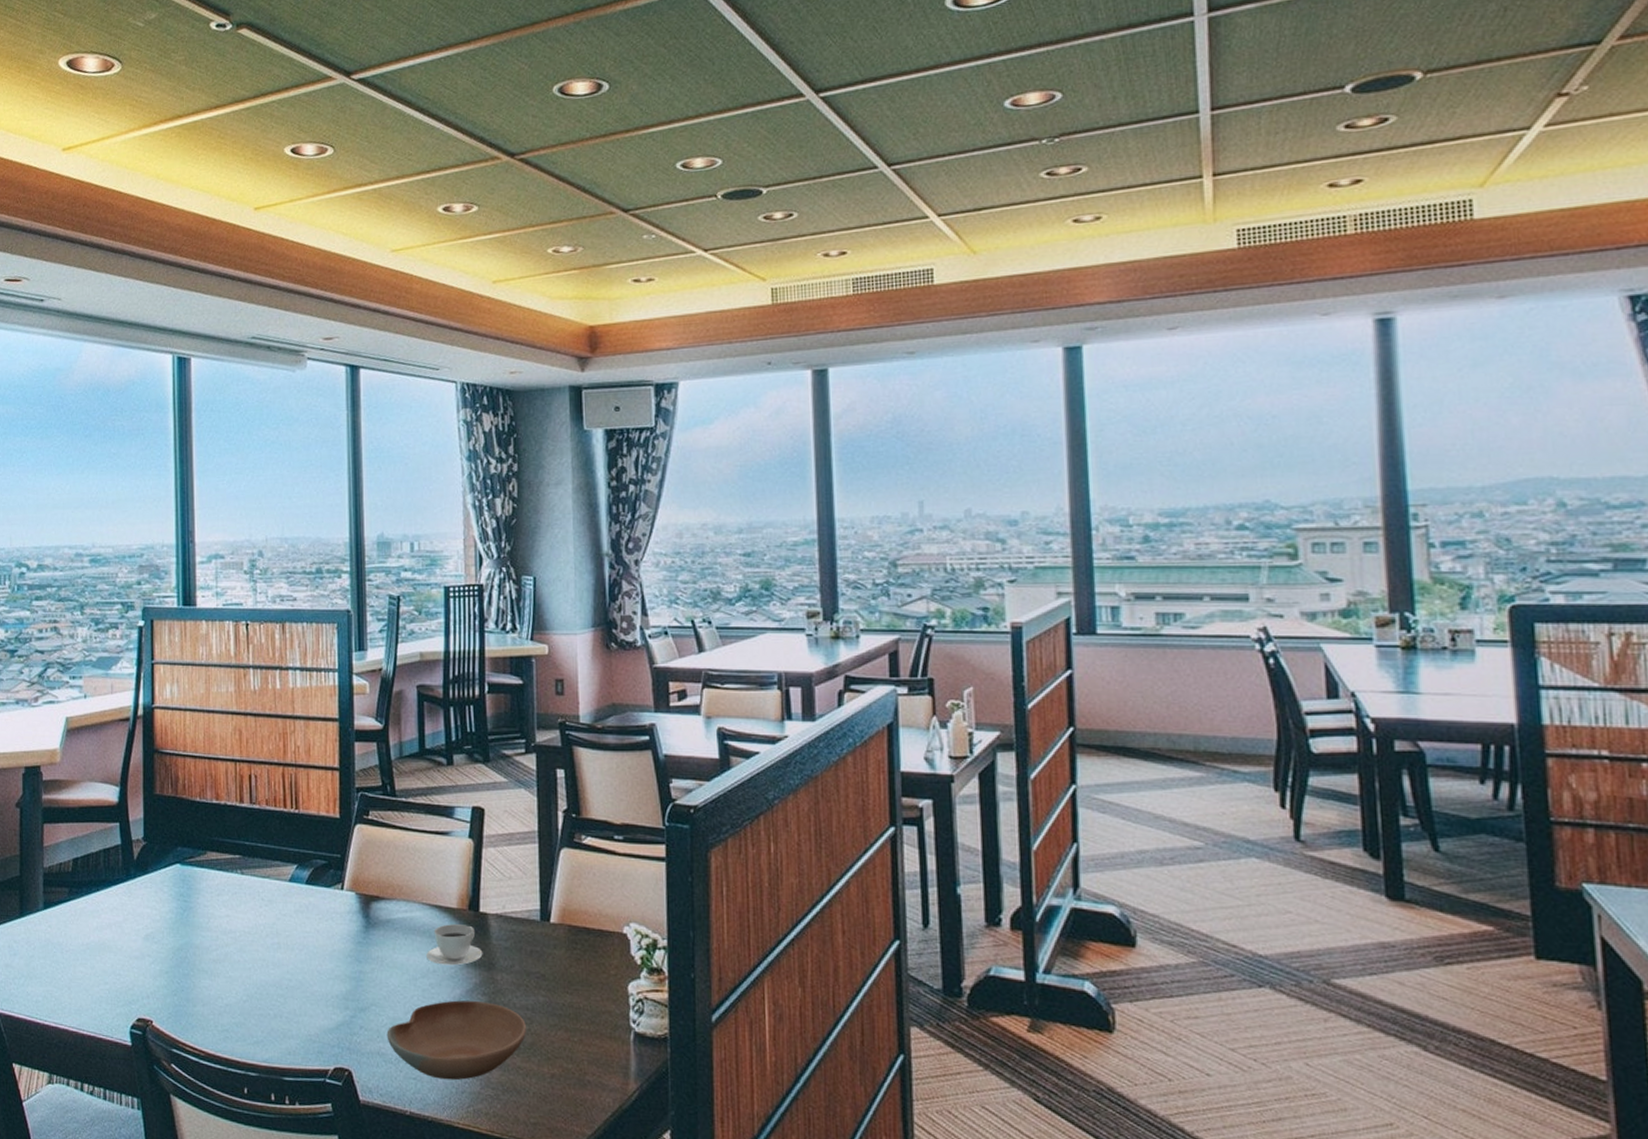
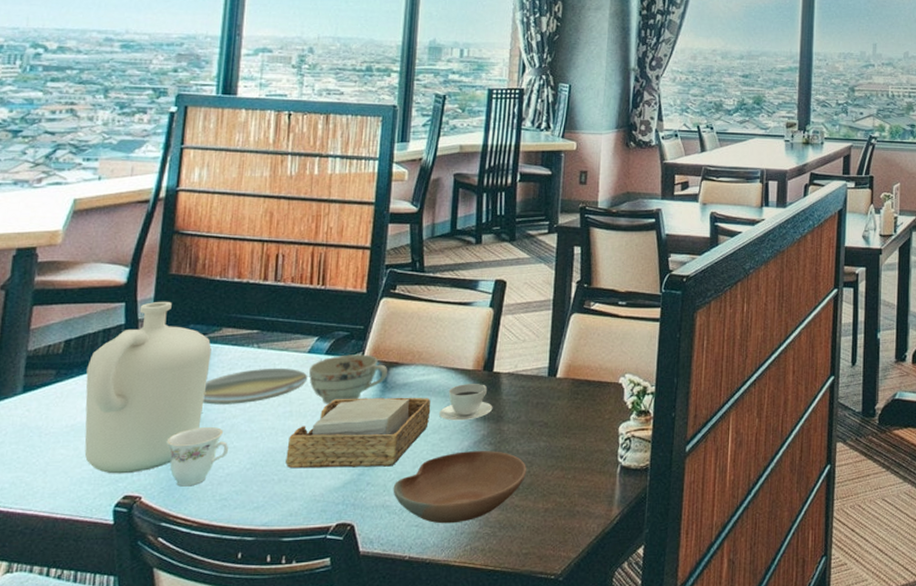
water jug: none [94,822,200,996] -> present [84,301,212,474]
teacup: none [169,954,224,1014] -> present [166,427,228,487]
plate: none [197,896,291,932] -> present [203,368,308,405]
napkin holder: none [279,932,417,1011] -> present [286,397,431,468]
teacup: none [292,885,370,938] -> present [309,354,388,404]

